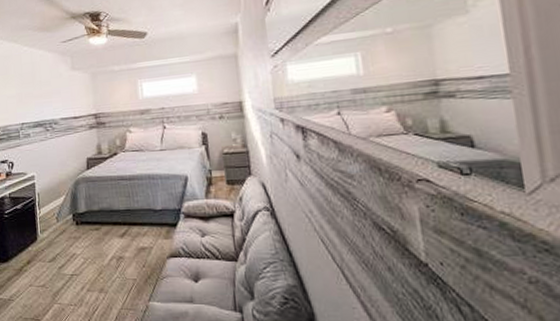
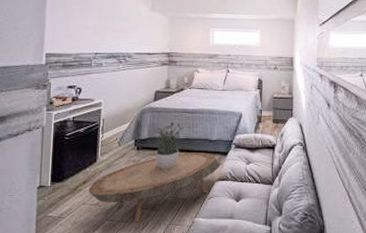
coffee table: none [34,225,170,306] -> present [89,152,221,222]
potted plant: none [91,192,124,245] -> present [154,122,185,168]

